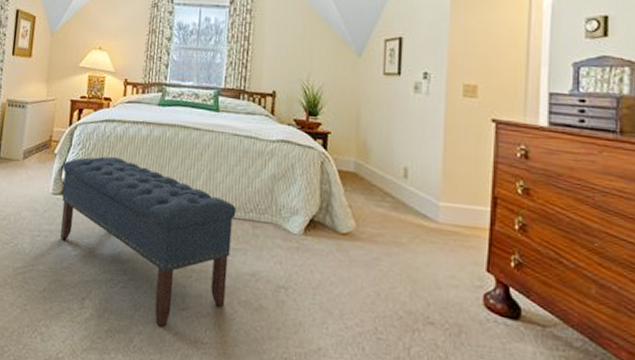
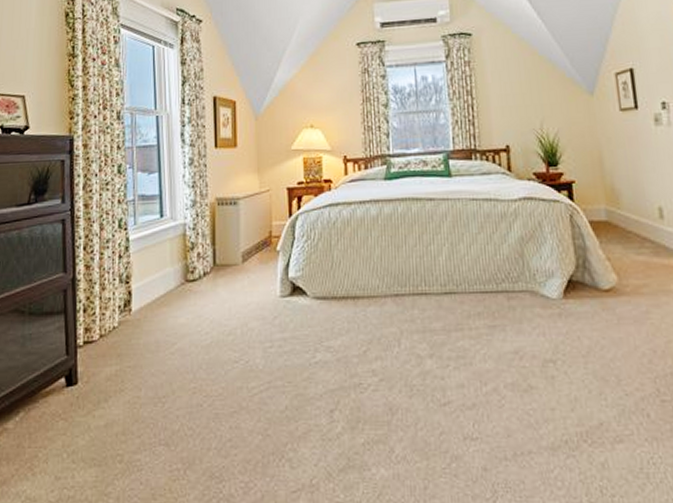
bench: present [60,156,237,328] -> none [288,244,490,430]

